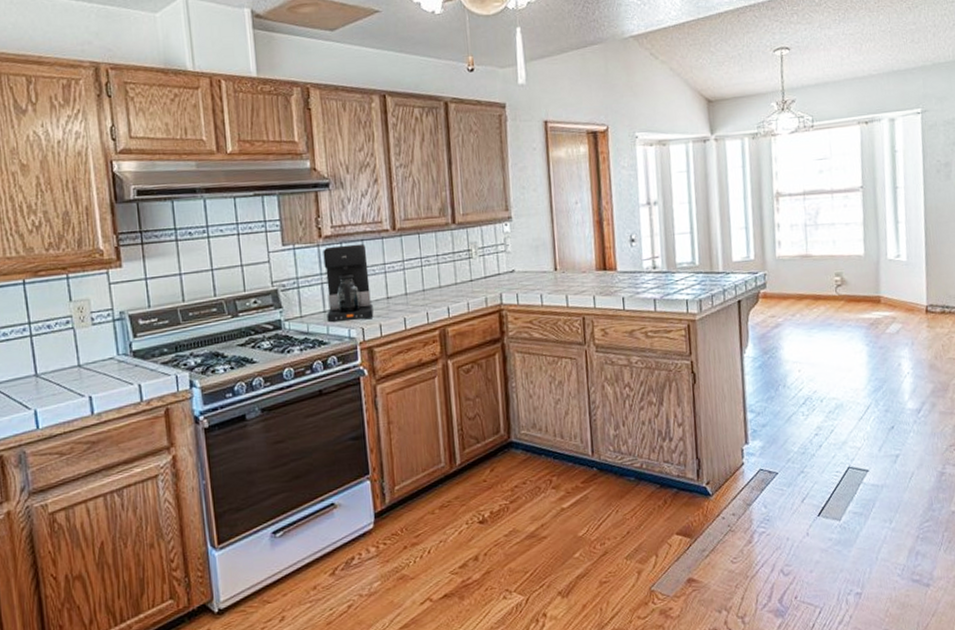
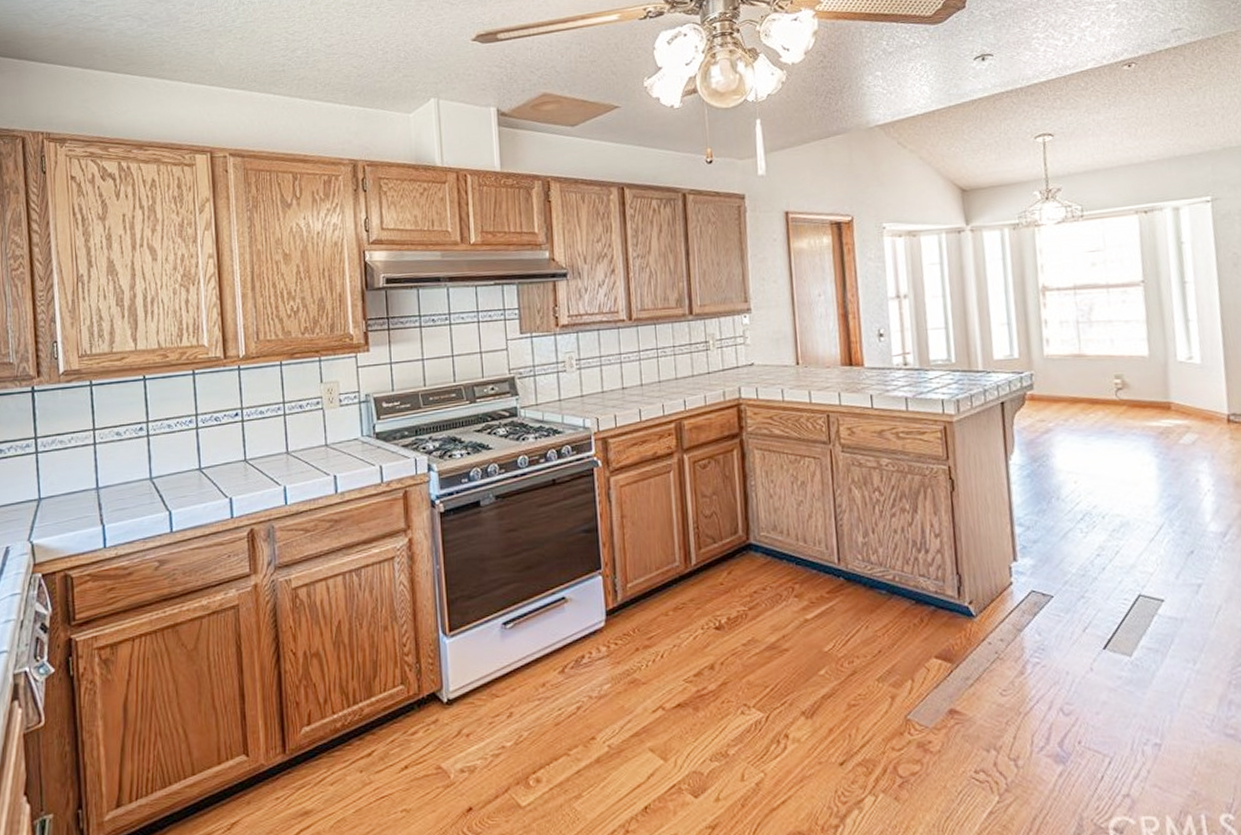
coffee maker: present [323,243,374,323] -> none [559,333,609,412]

